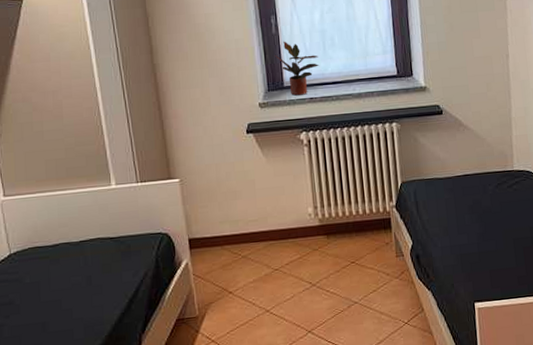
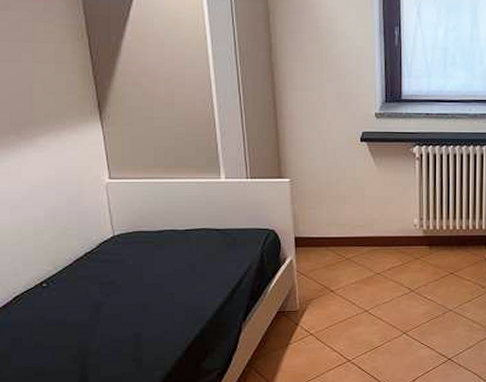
potted plant: present [275,41,319,96] -> none [395,54,438,110]

